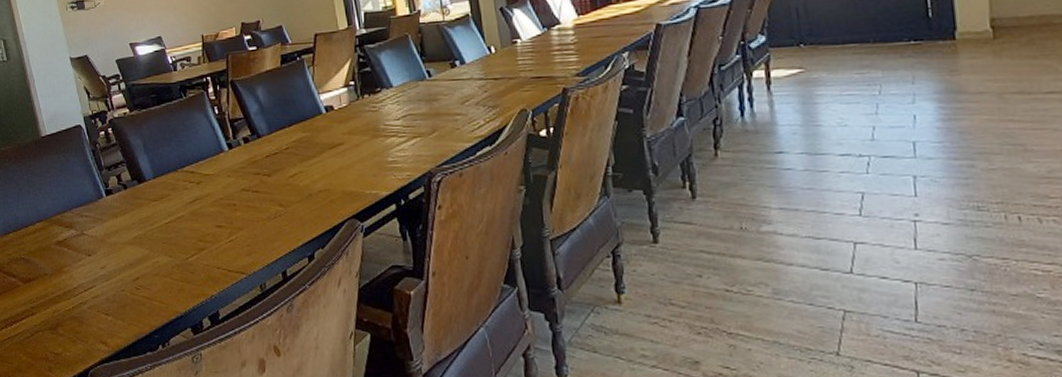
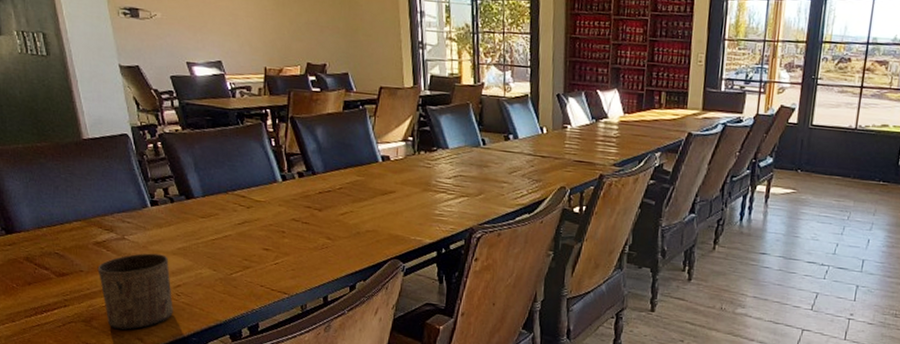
cup: none [60,246,134,333] -> present [97,253,173,330]

